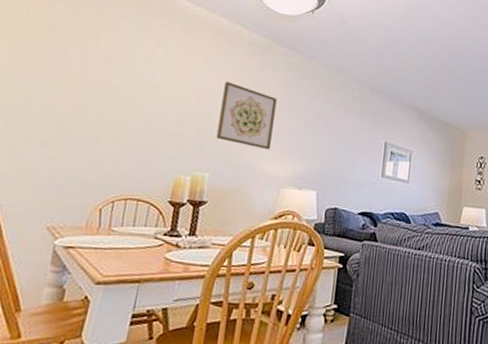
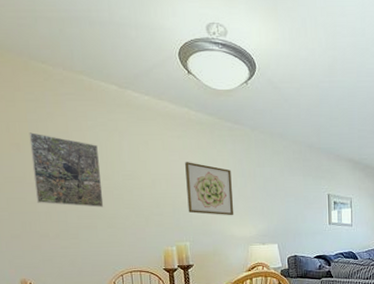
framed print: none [33,22,127,117] -> present [29,132,104,208]

